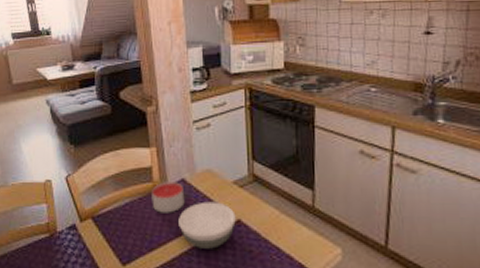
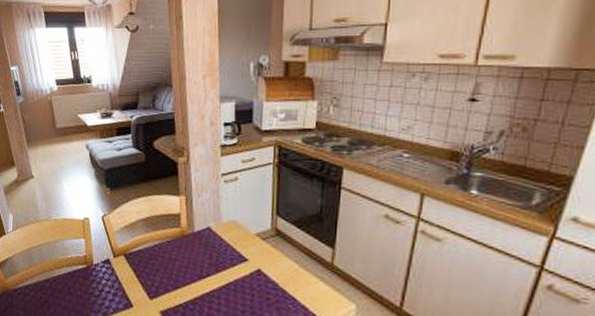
candle: present [152,182,185,213] -> none [179,228,210,258]
bowl: present [179,201,236,249] -> none [202,249,256,293]

